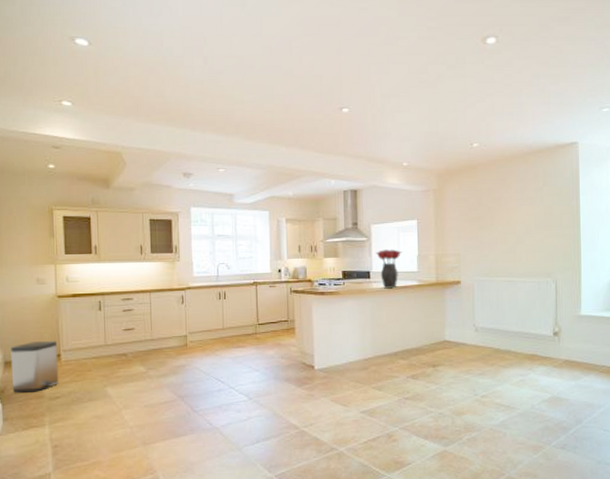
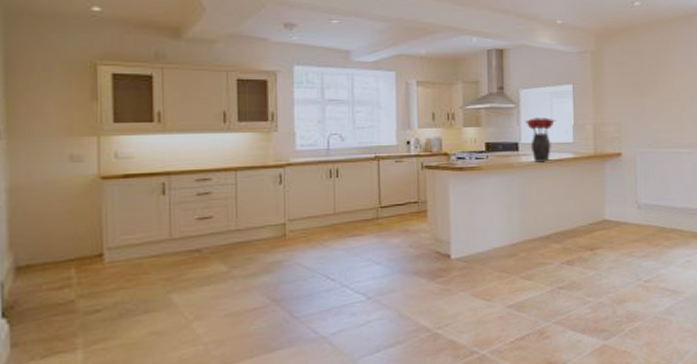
pedal bin: present [10,341,59,393] -> none [26,236,100,308]

